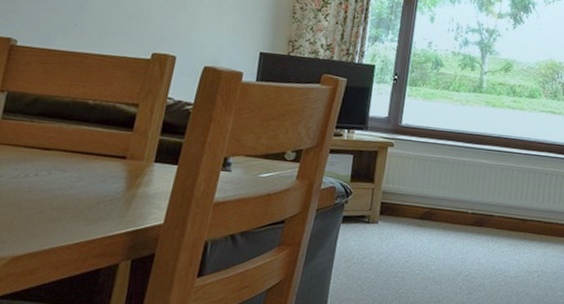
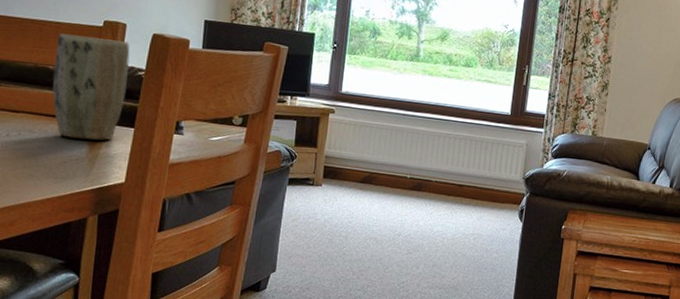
plant pot: none [90,66,178,179] -> present [52,33,130,141]

